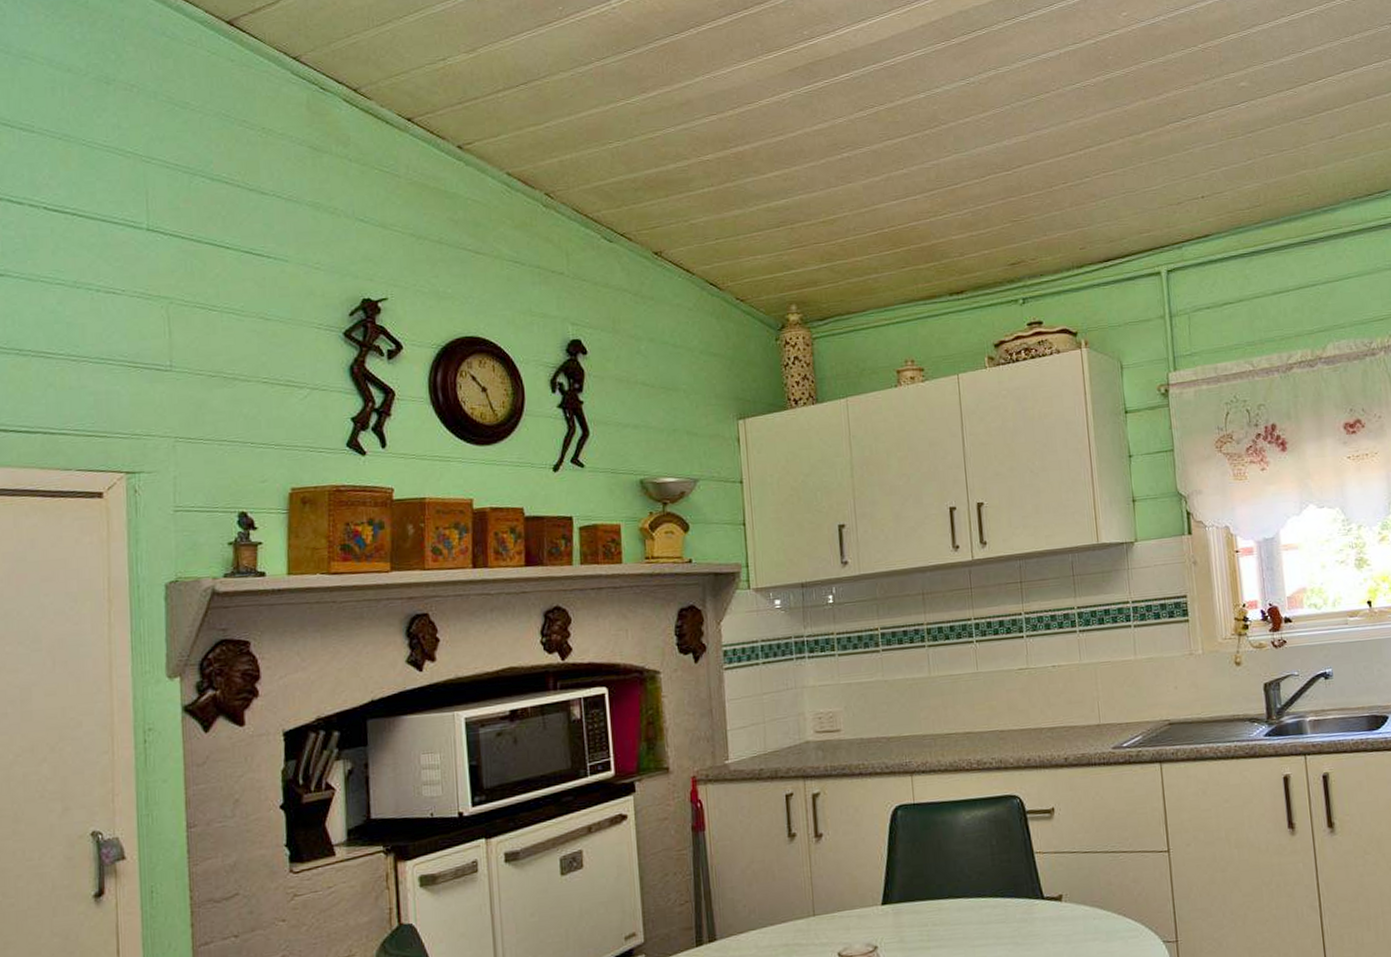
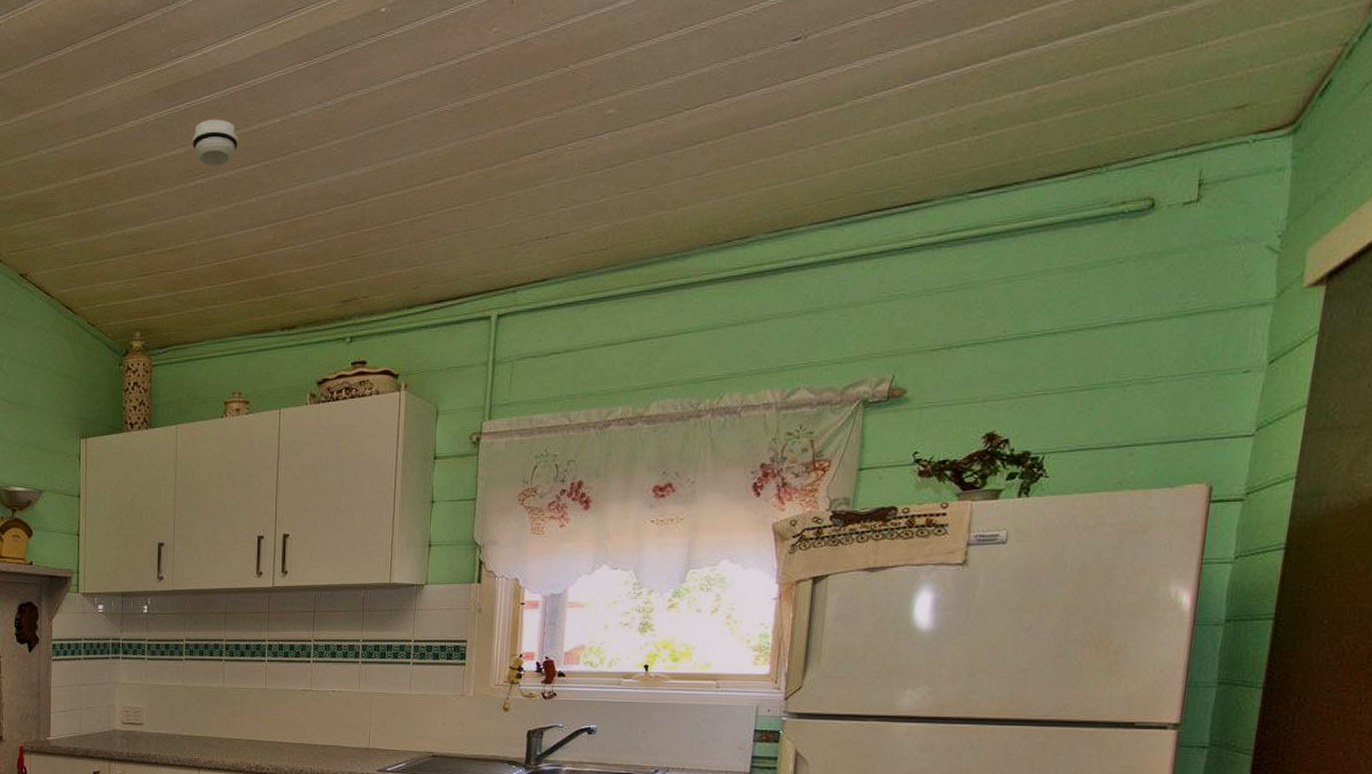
smoke detector: none [834,95,883,141] -> present [193,119,238,168]

